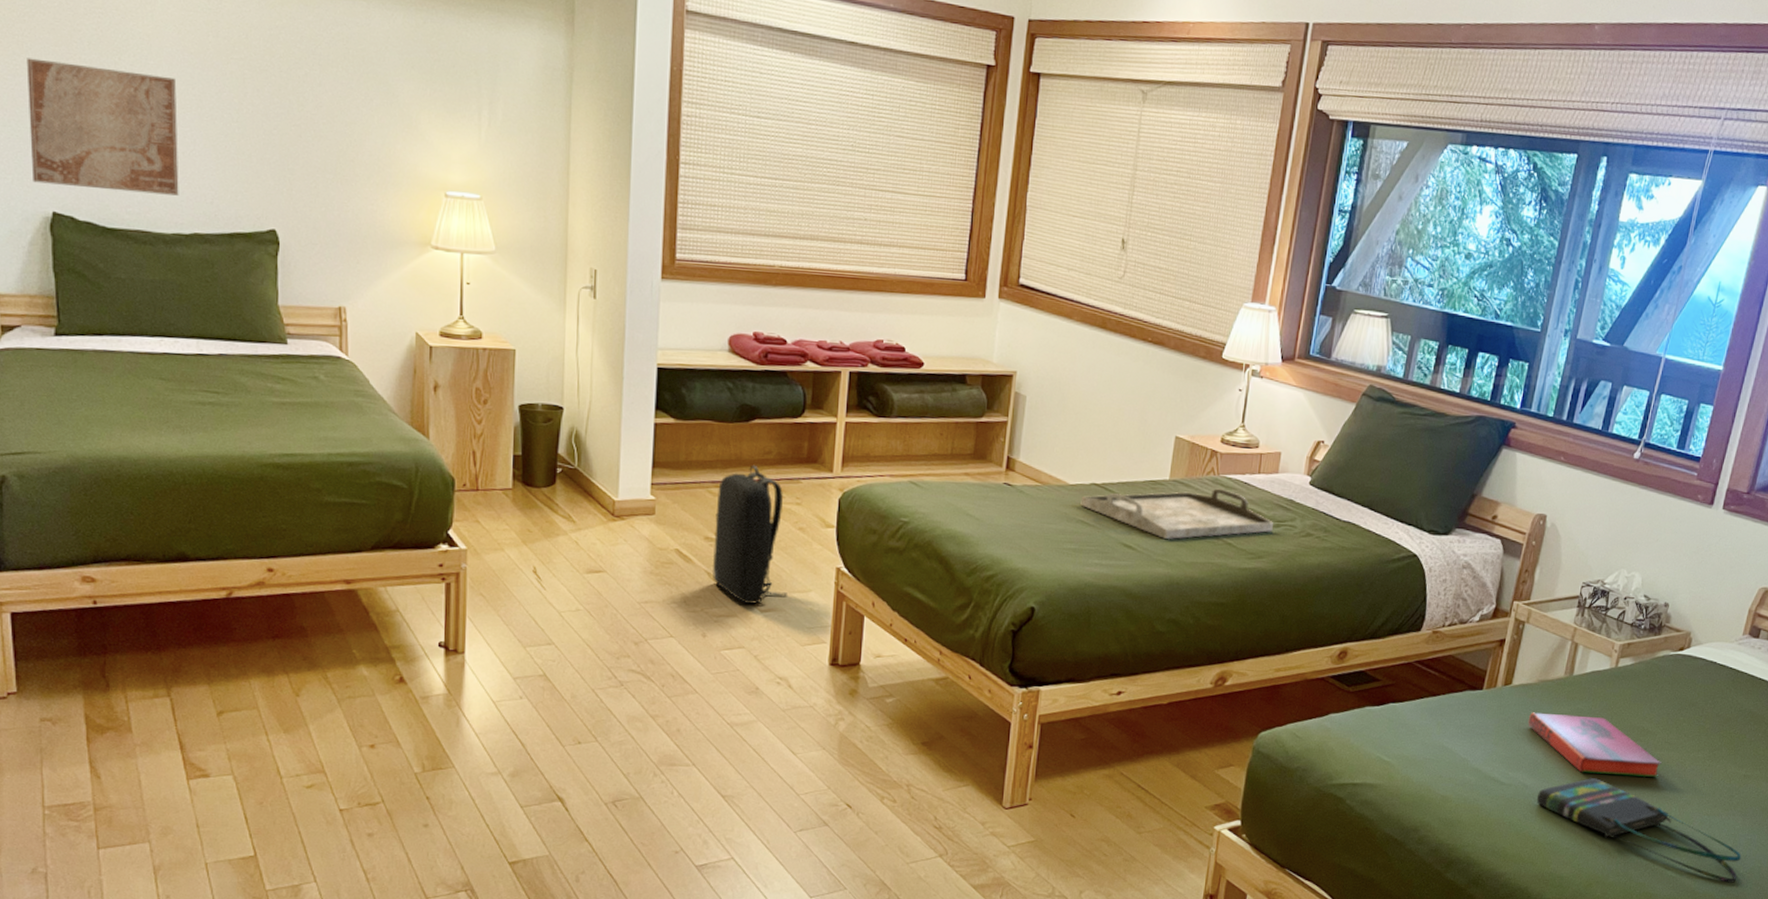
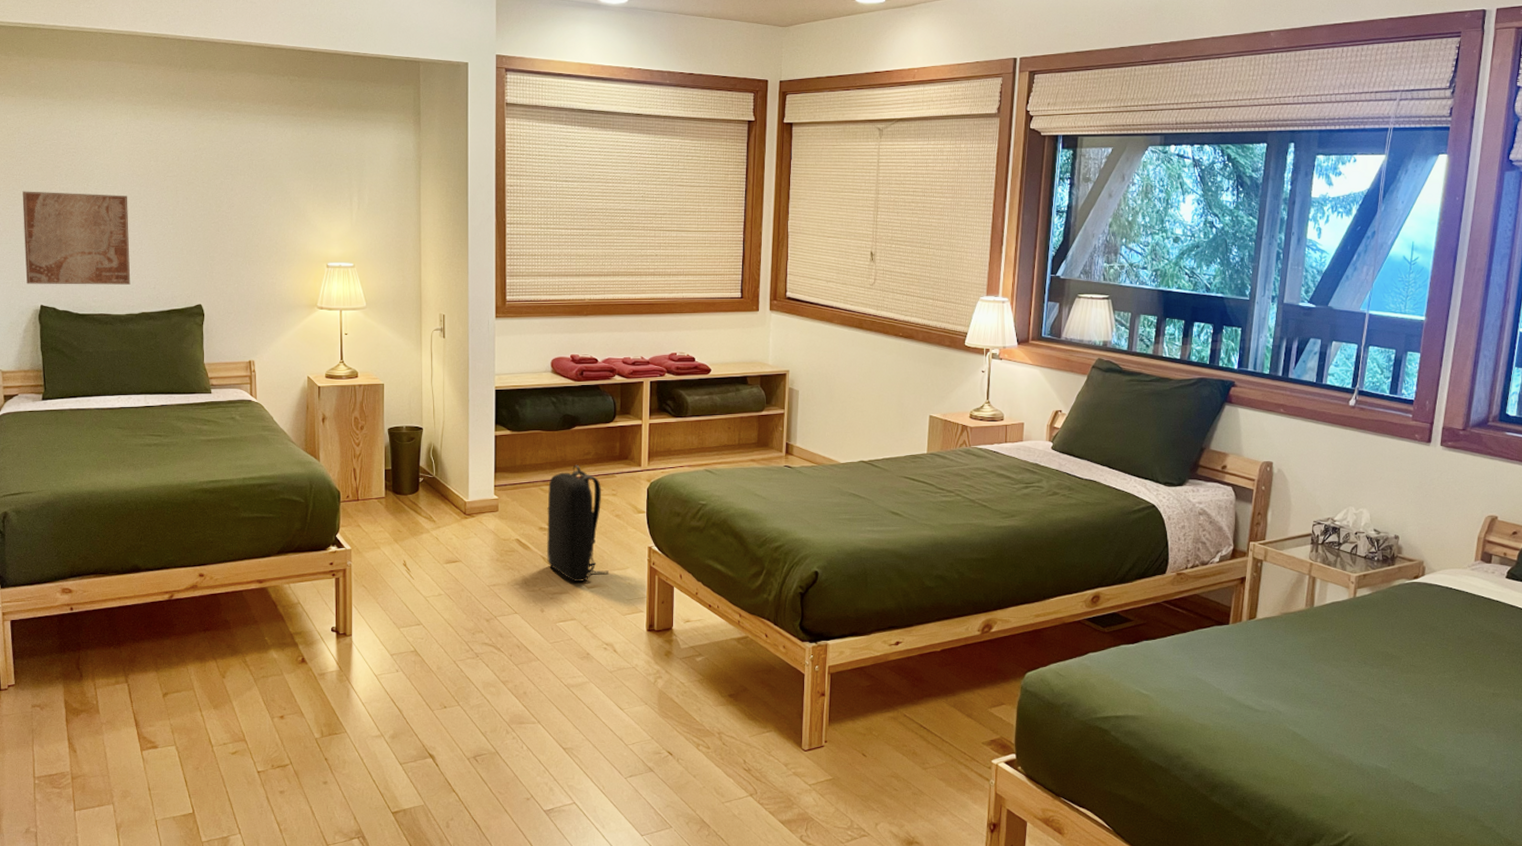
serving tray: present [1080,488,1273,539] -> none [851,458,1022,505]
hardback book: present [1528,712,1662,777] -> none [1275,643,1409,699]
tote bag: present [1536,778,1742,883] -> none [1291,702,1500,798]

